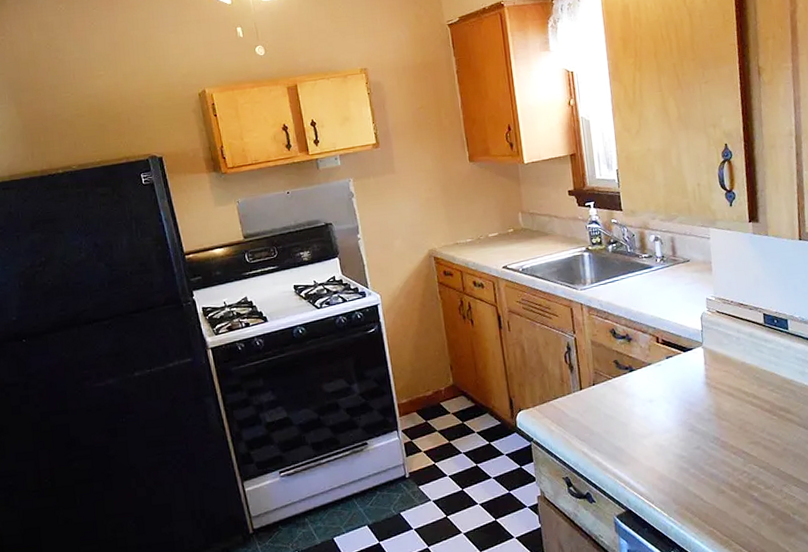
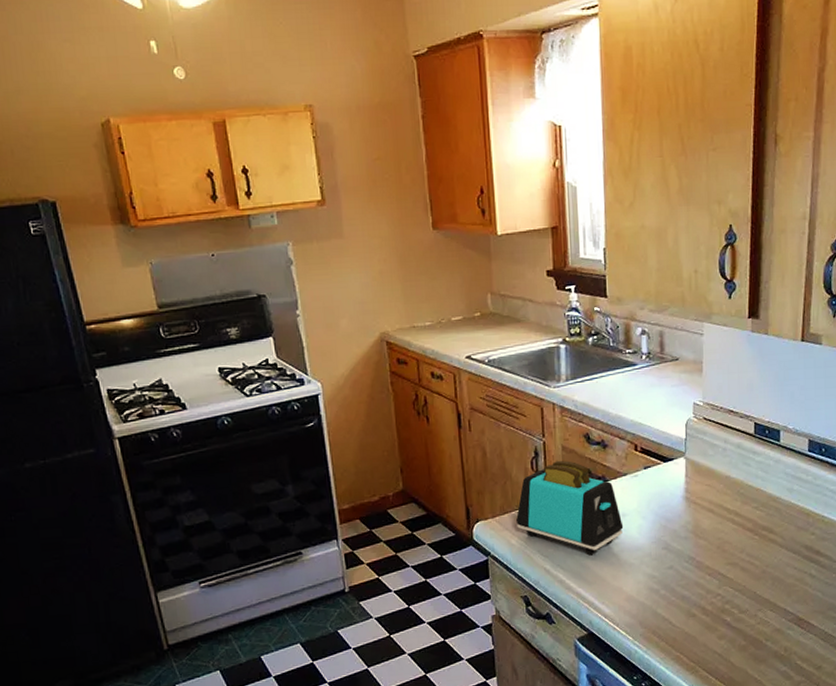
toaster: none [554,353,652,438] -> present [516,460,624,555]

